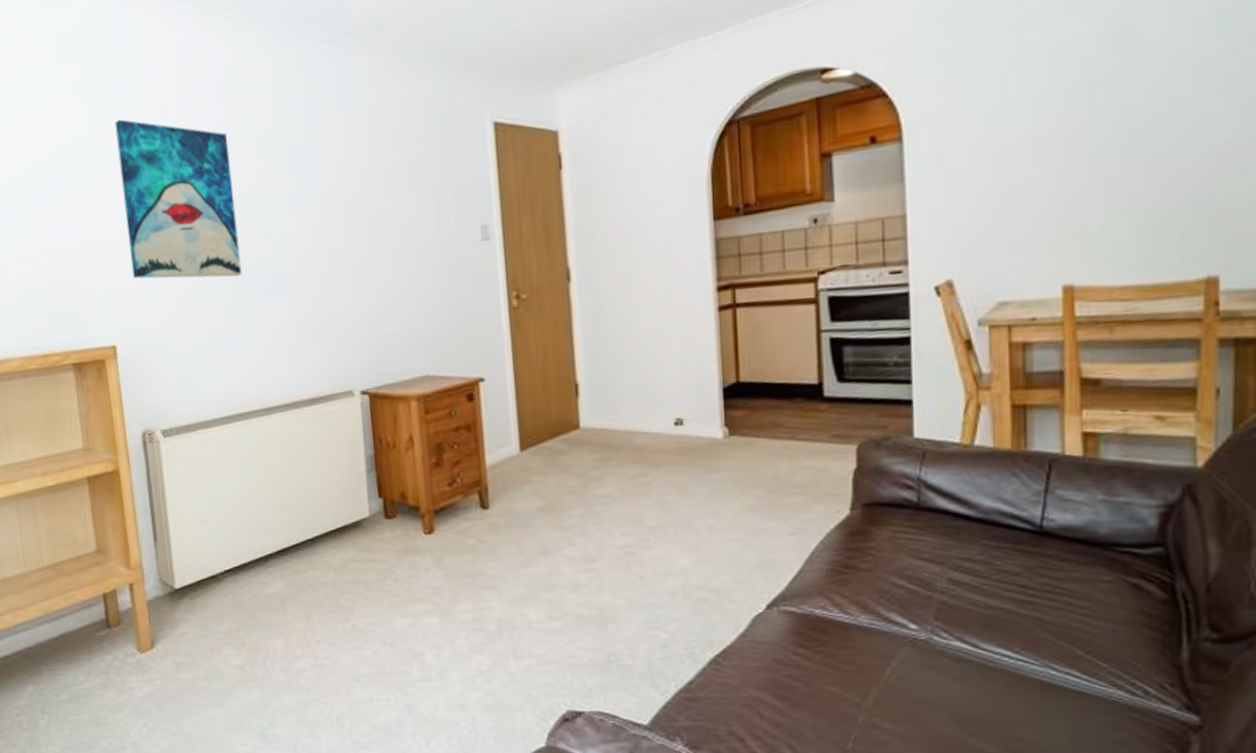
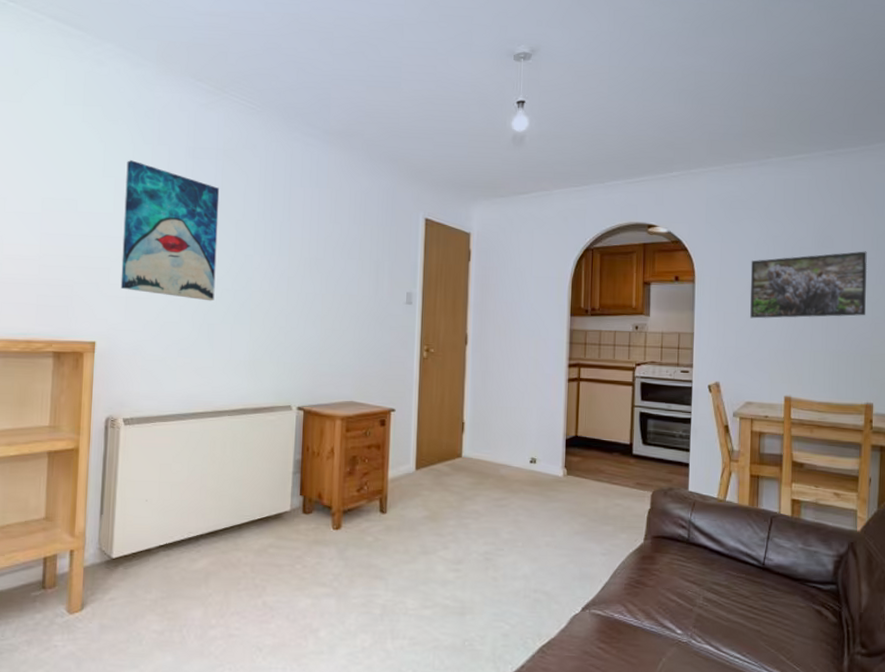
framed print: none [993,41,1202,179] -> present [750,251,868,319]

